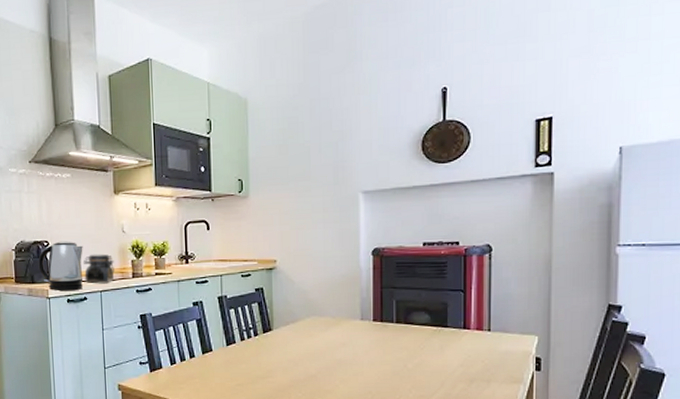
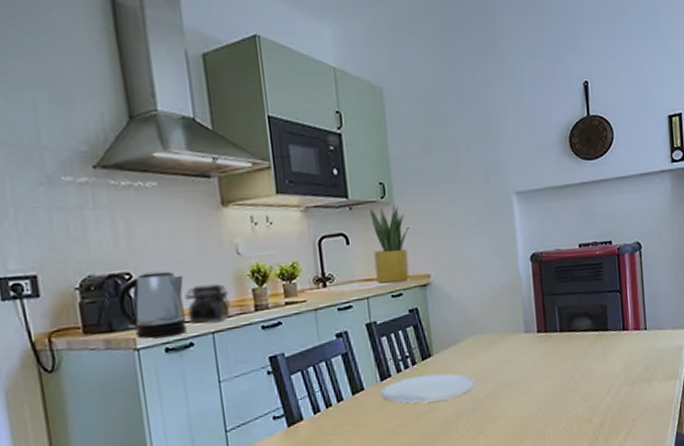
plate: none [225,345,310,370] -> present [380,373,476,404]
planter: none [228,198,261,264] -> present [370,204,410,284]

